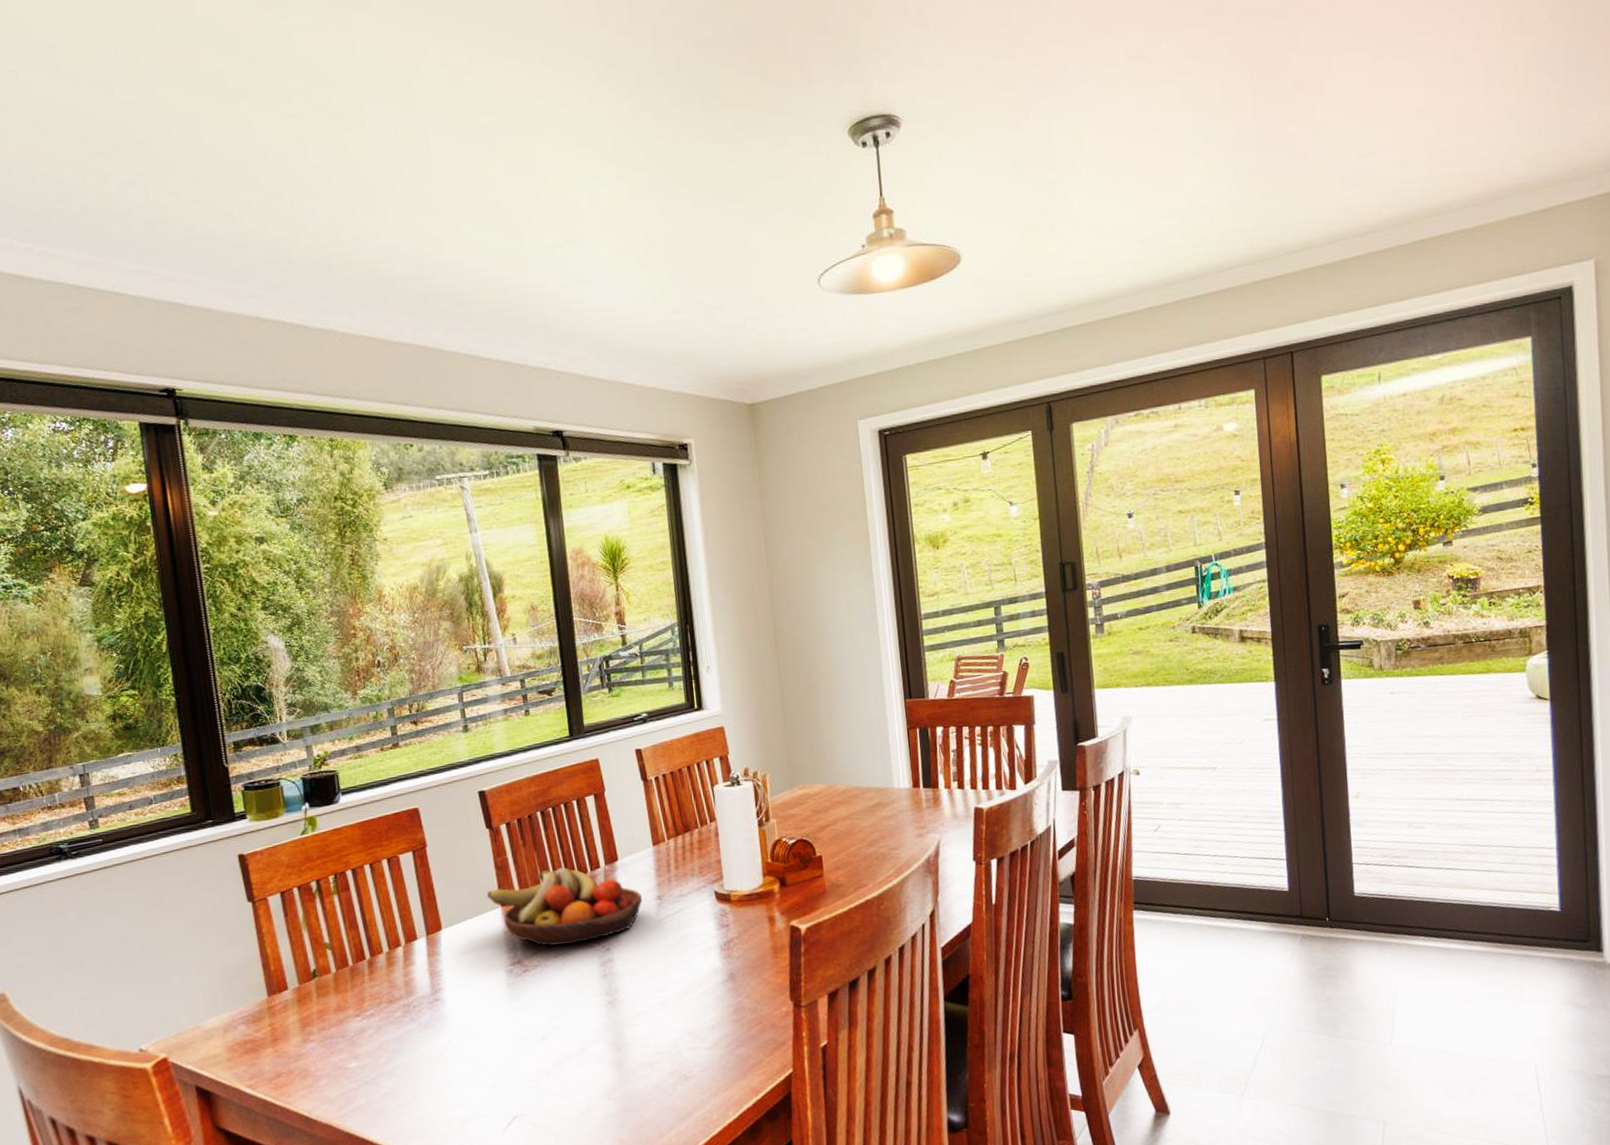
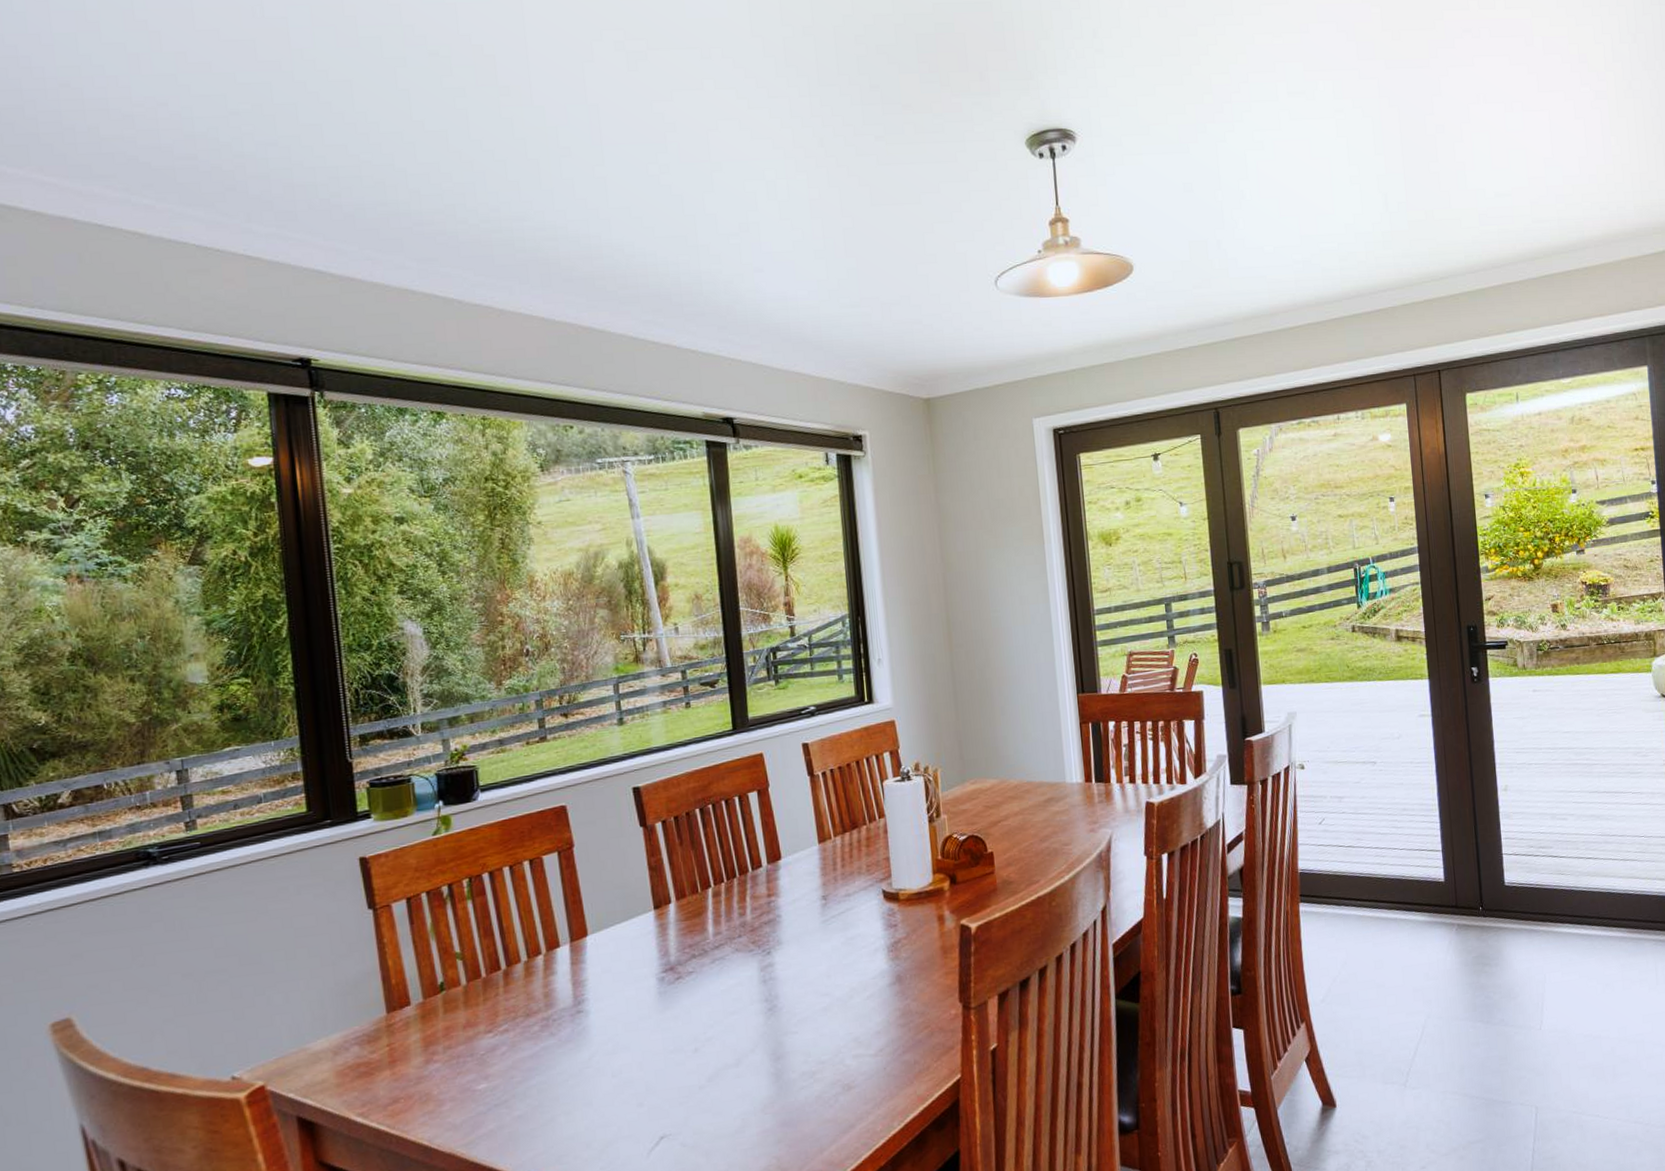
fruit bowl: present [487,867,643,946] -> none [639,867,807,951]

